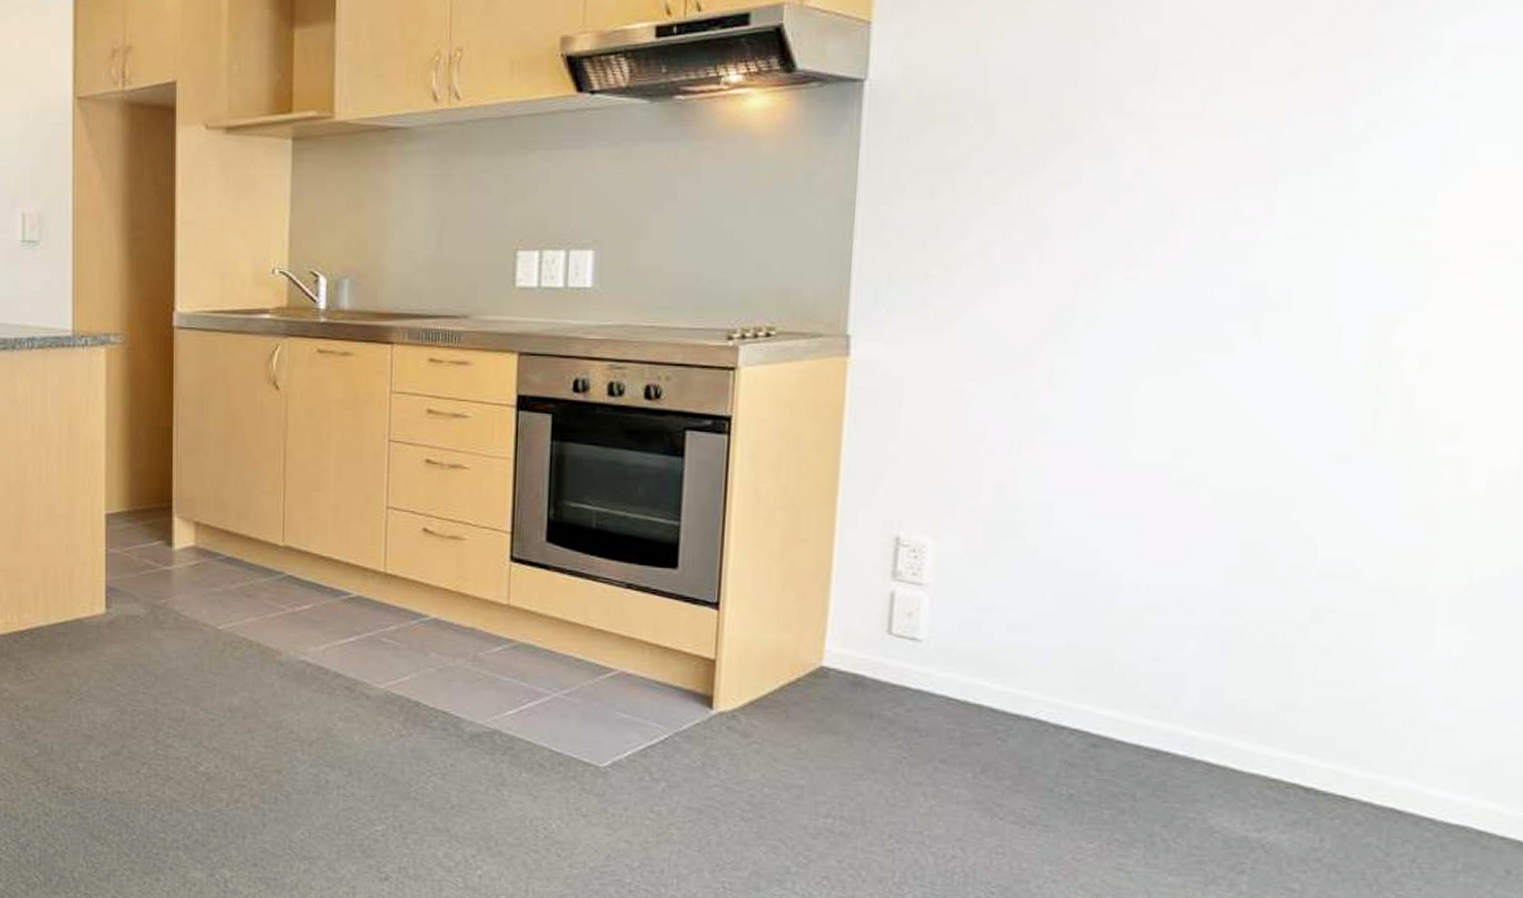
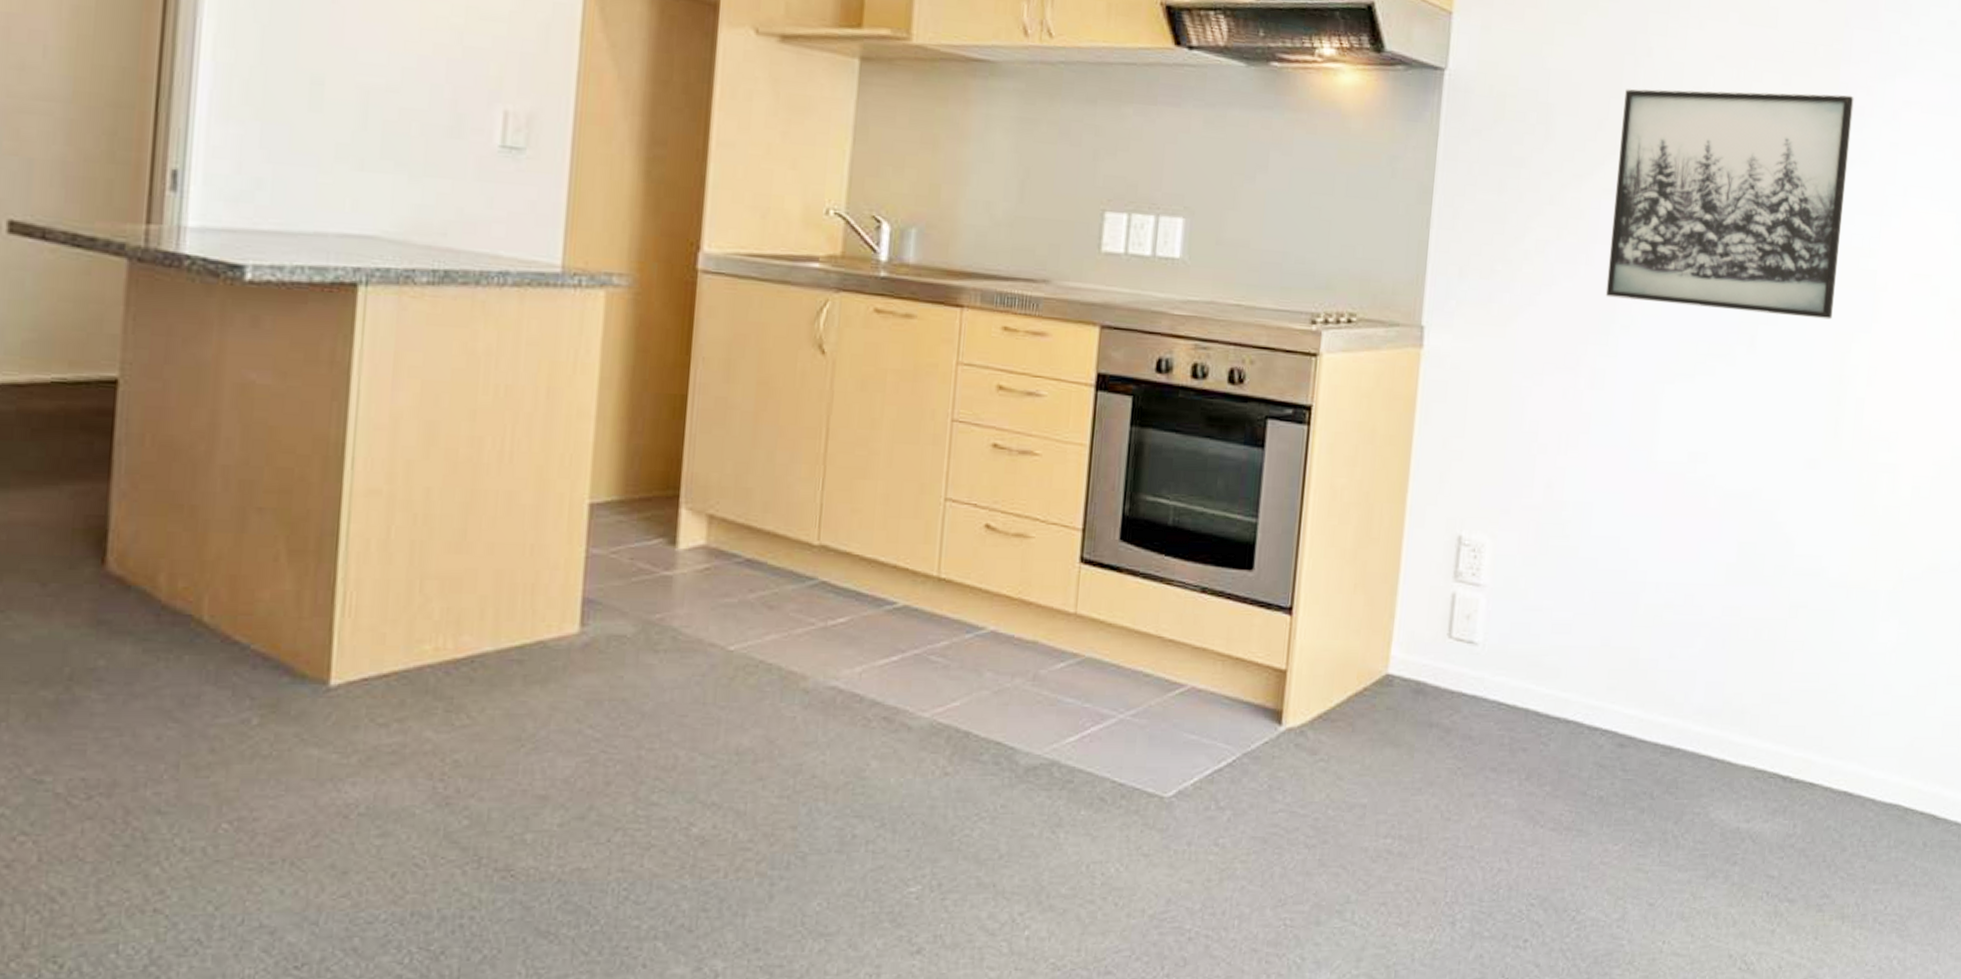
wall art: none [1063,47,1397,300] -> present [1605,89,1854,320]

